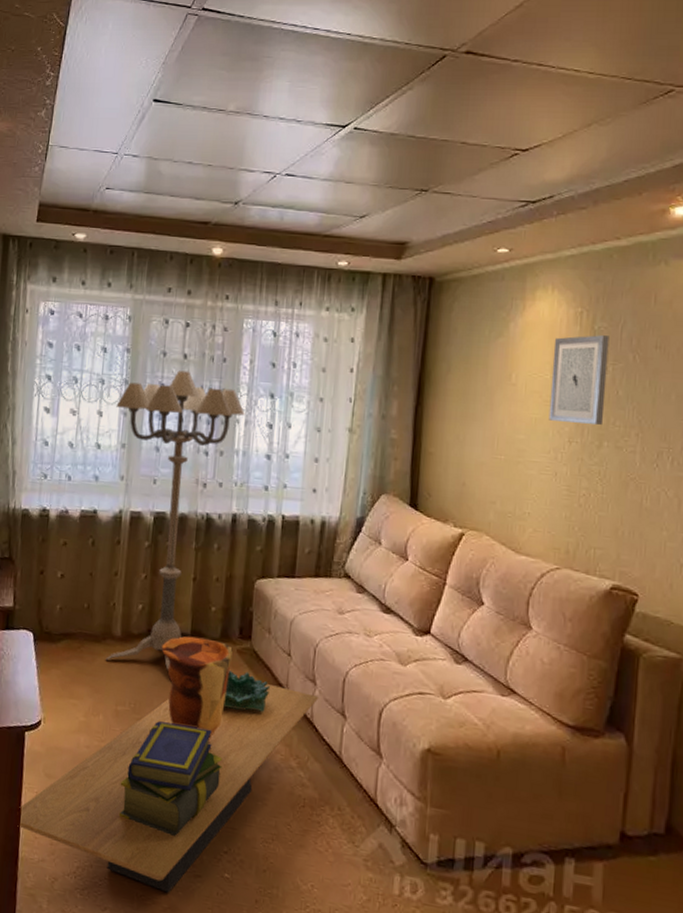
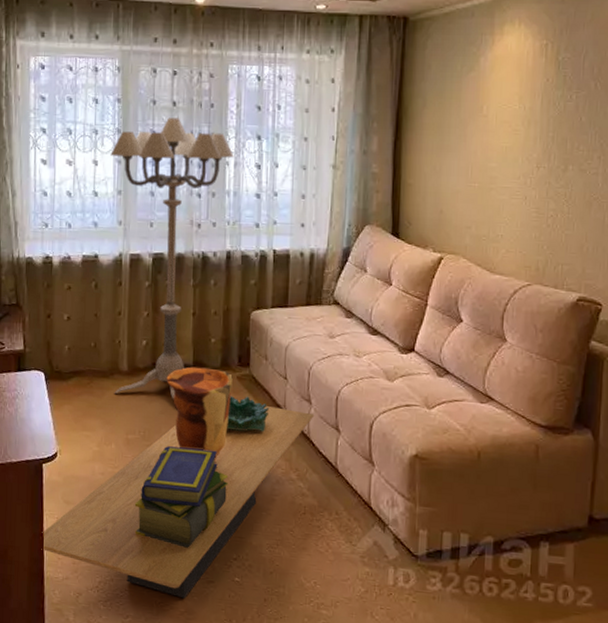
wall art: present [548,335,610,425] -> none [518,65,573,150]

